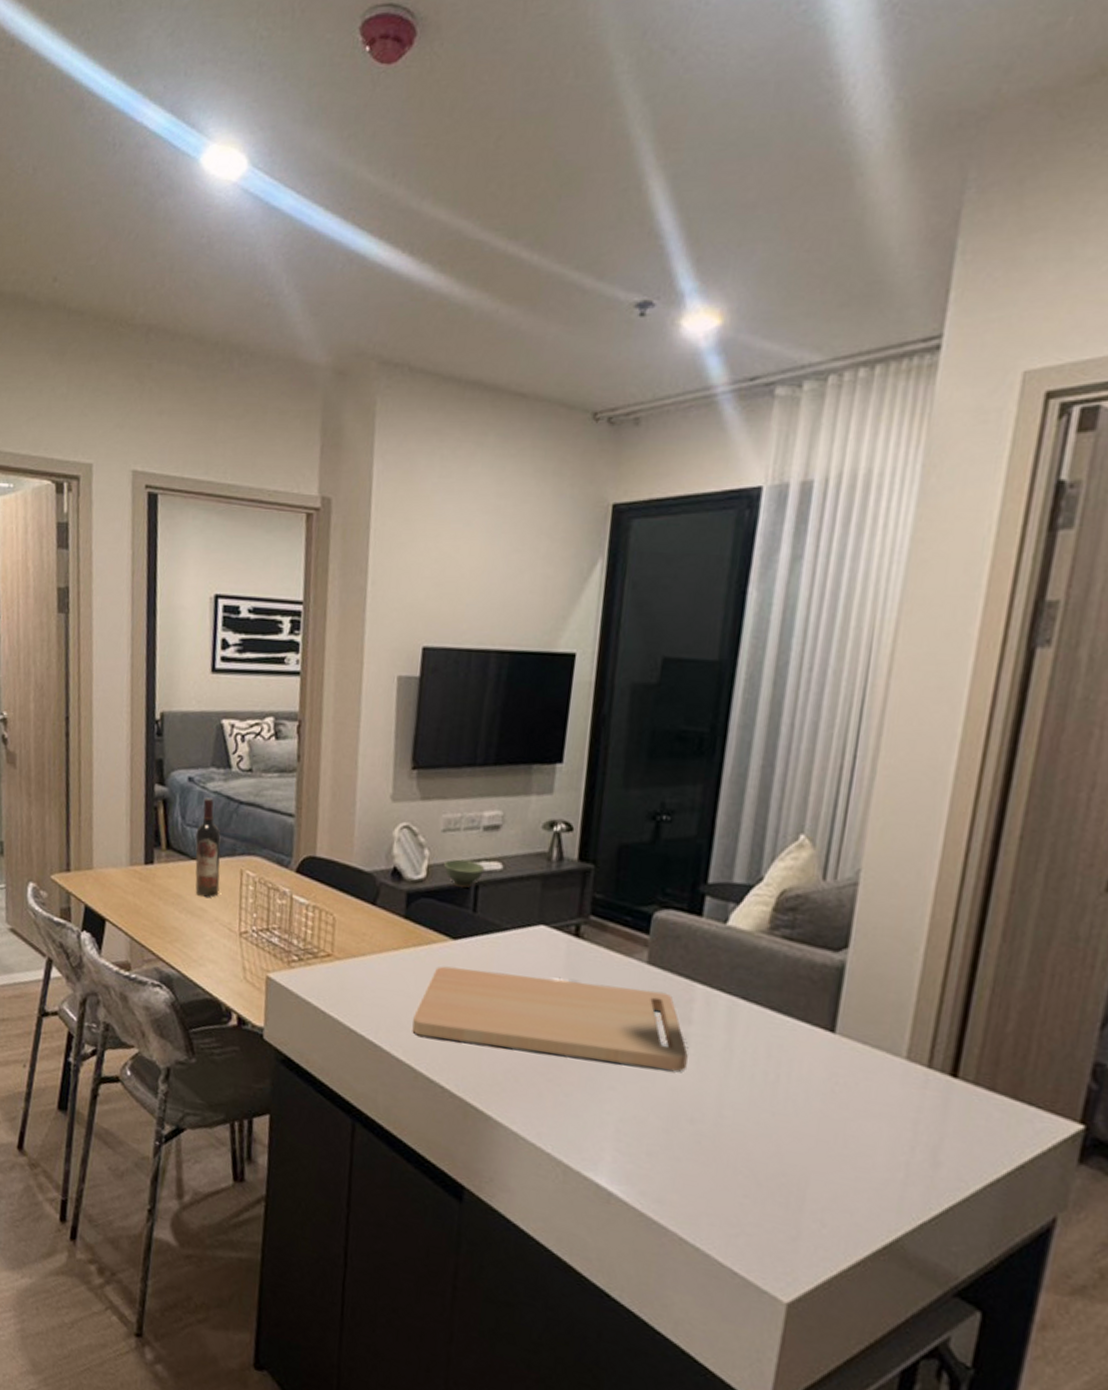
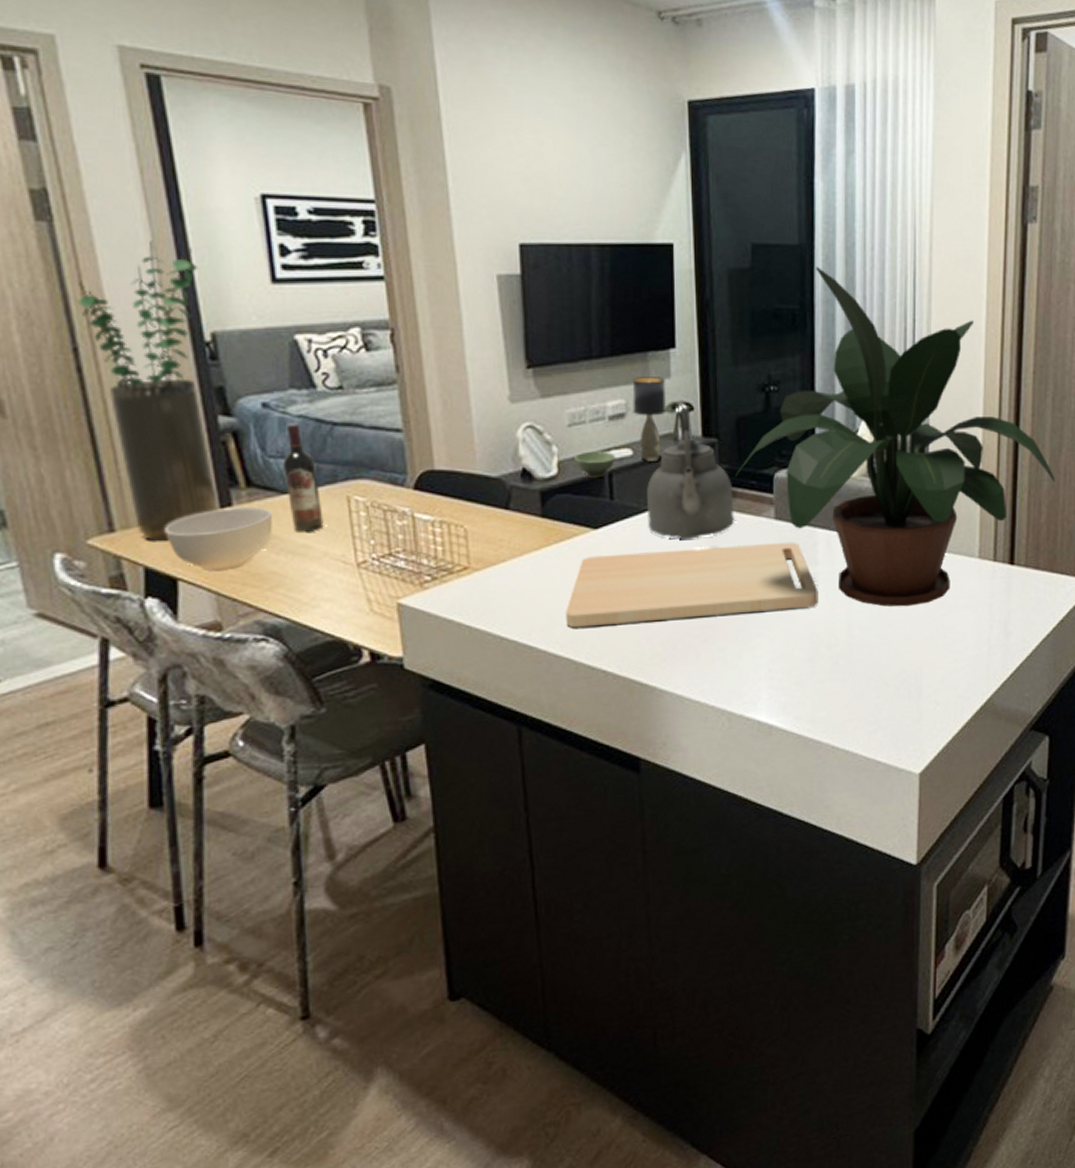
vase: none [75,632,161,885] -> present [78,241,218,541]
bowl: none [102,864,182,919] -> present [163,507,273,570]
kettle: none [507,828,604,969] -> present [646,408,734,539]
table lamp: none [508,789,547,881] -> present [632,377,666,463]
potted plant: none [608,686,1036,1100] -> present [735,266,1055,607]

